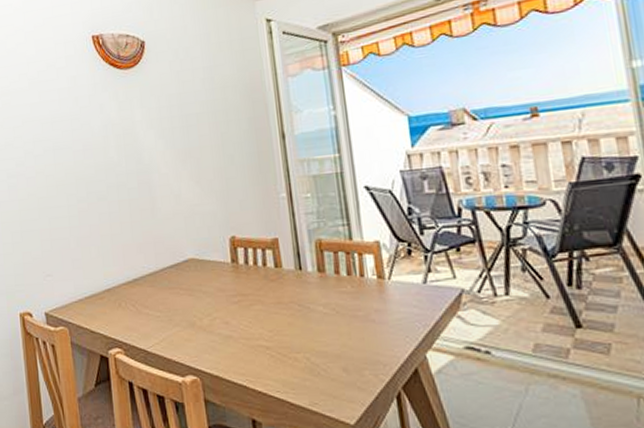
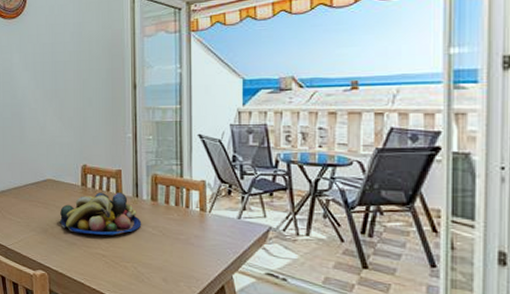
fruit bowl: none [208,266,310,323] -> present [59,192,142,235]

